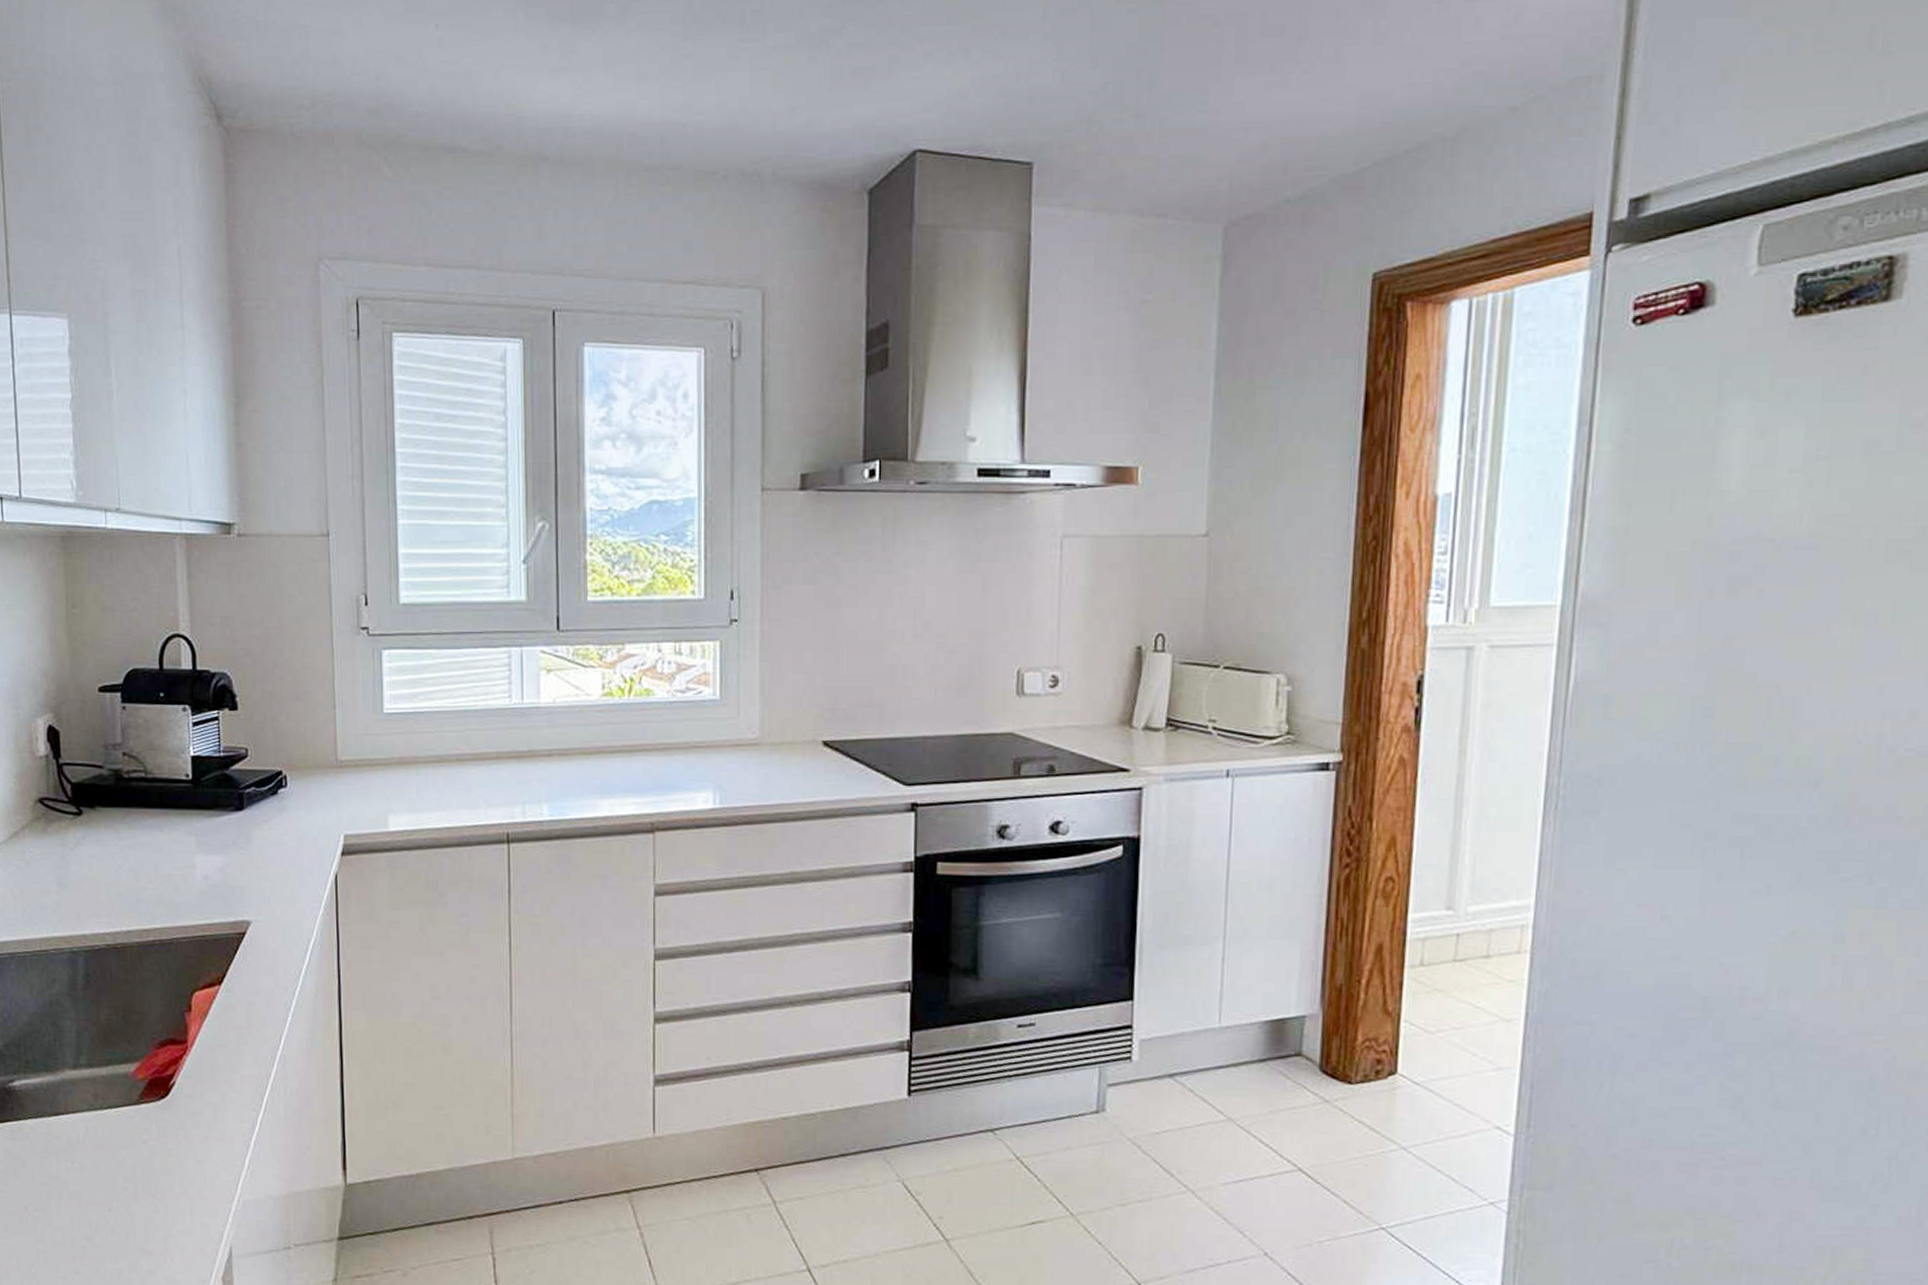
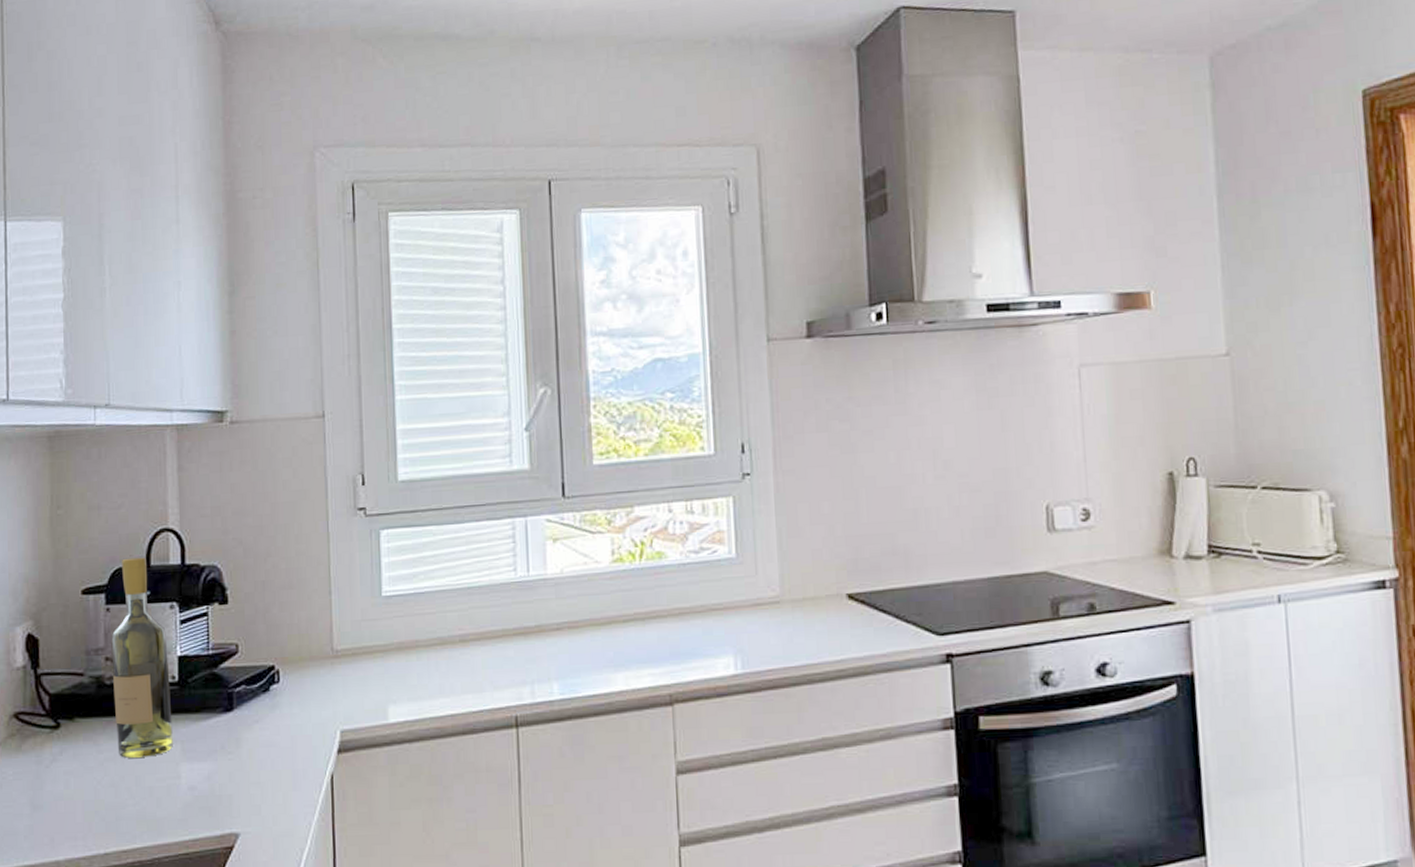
bottle: none [127,660,188,847] -> present [111,557,173,758]

